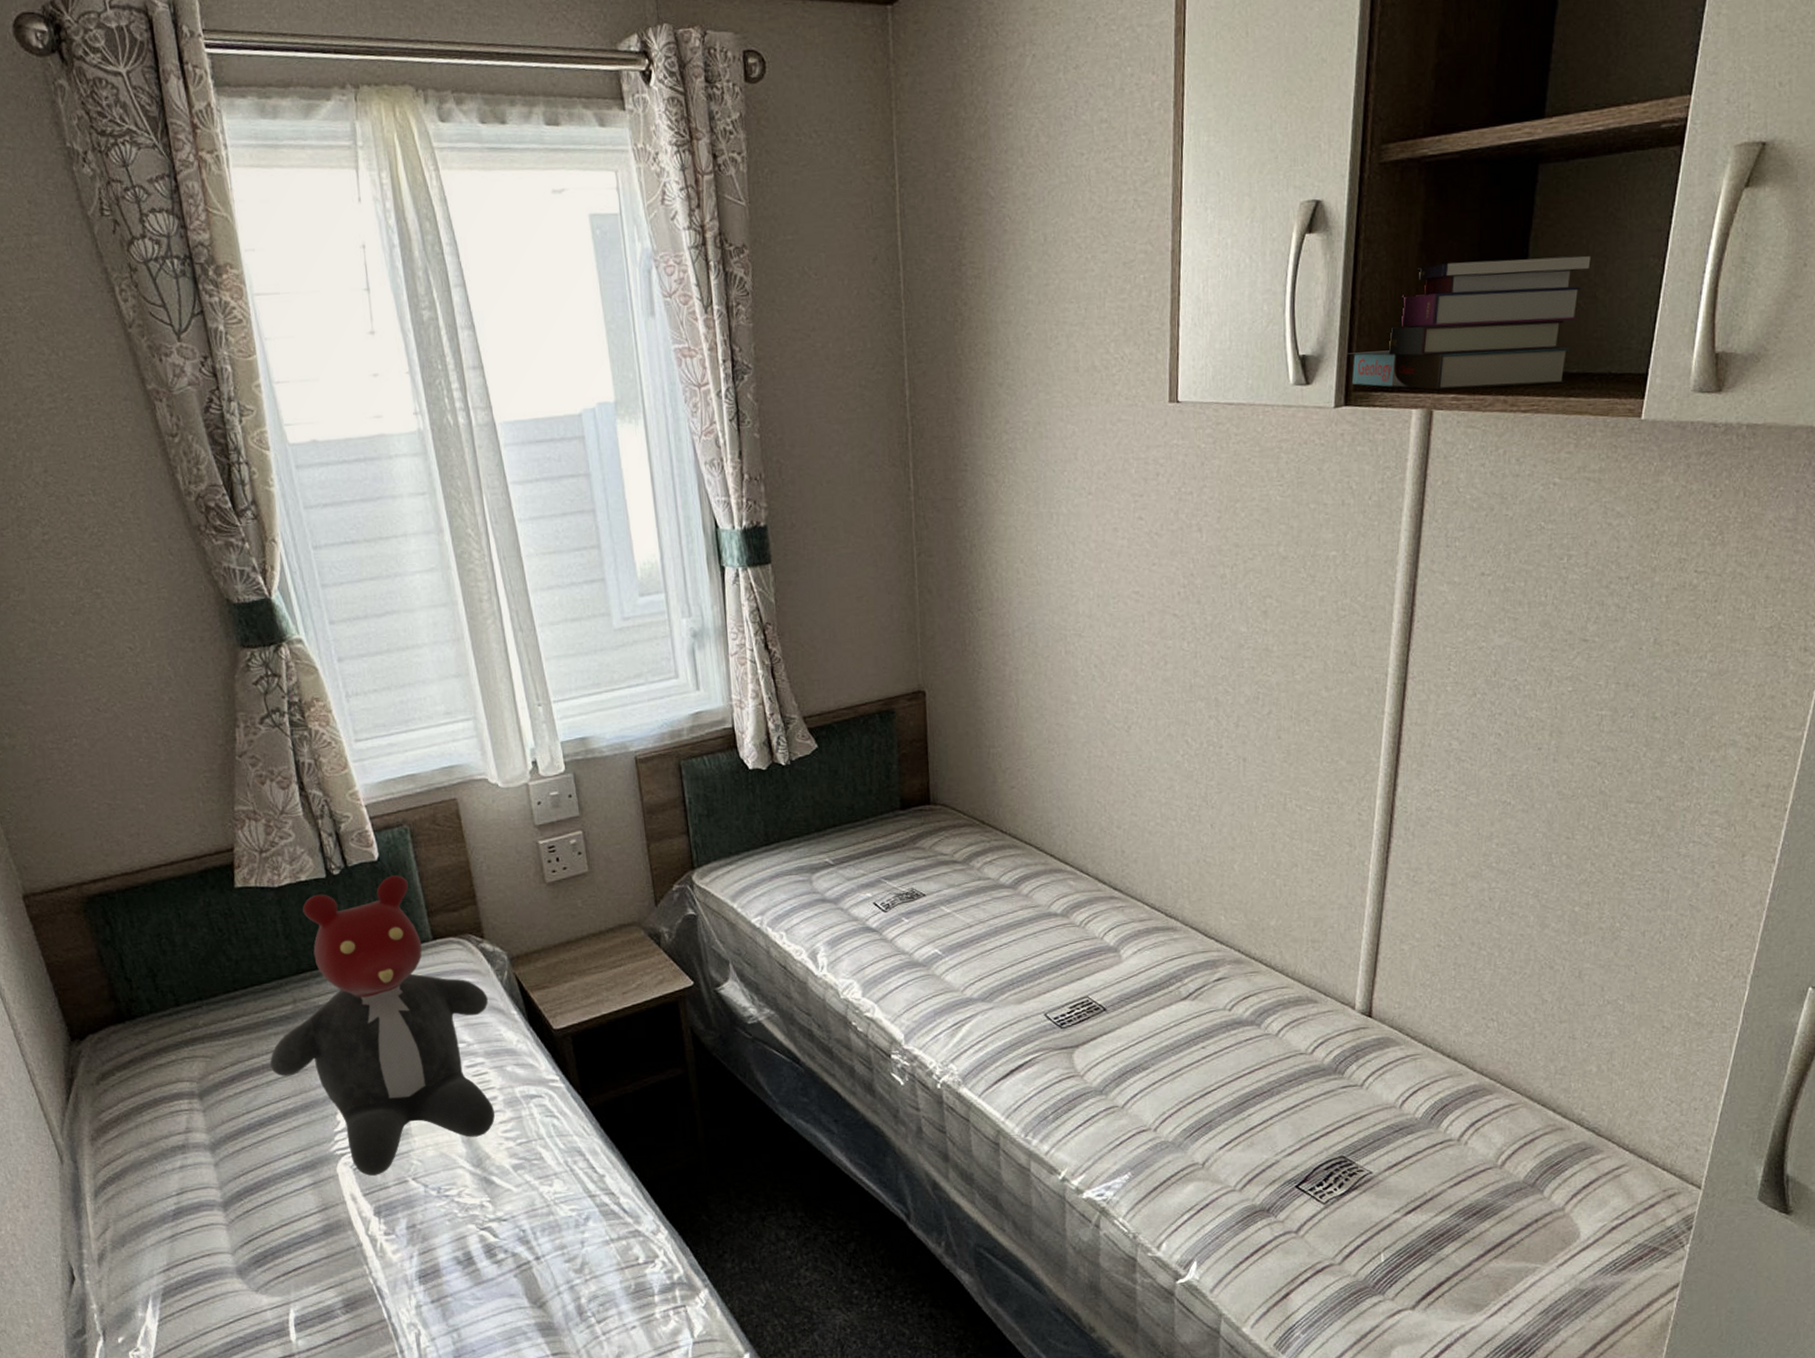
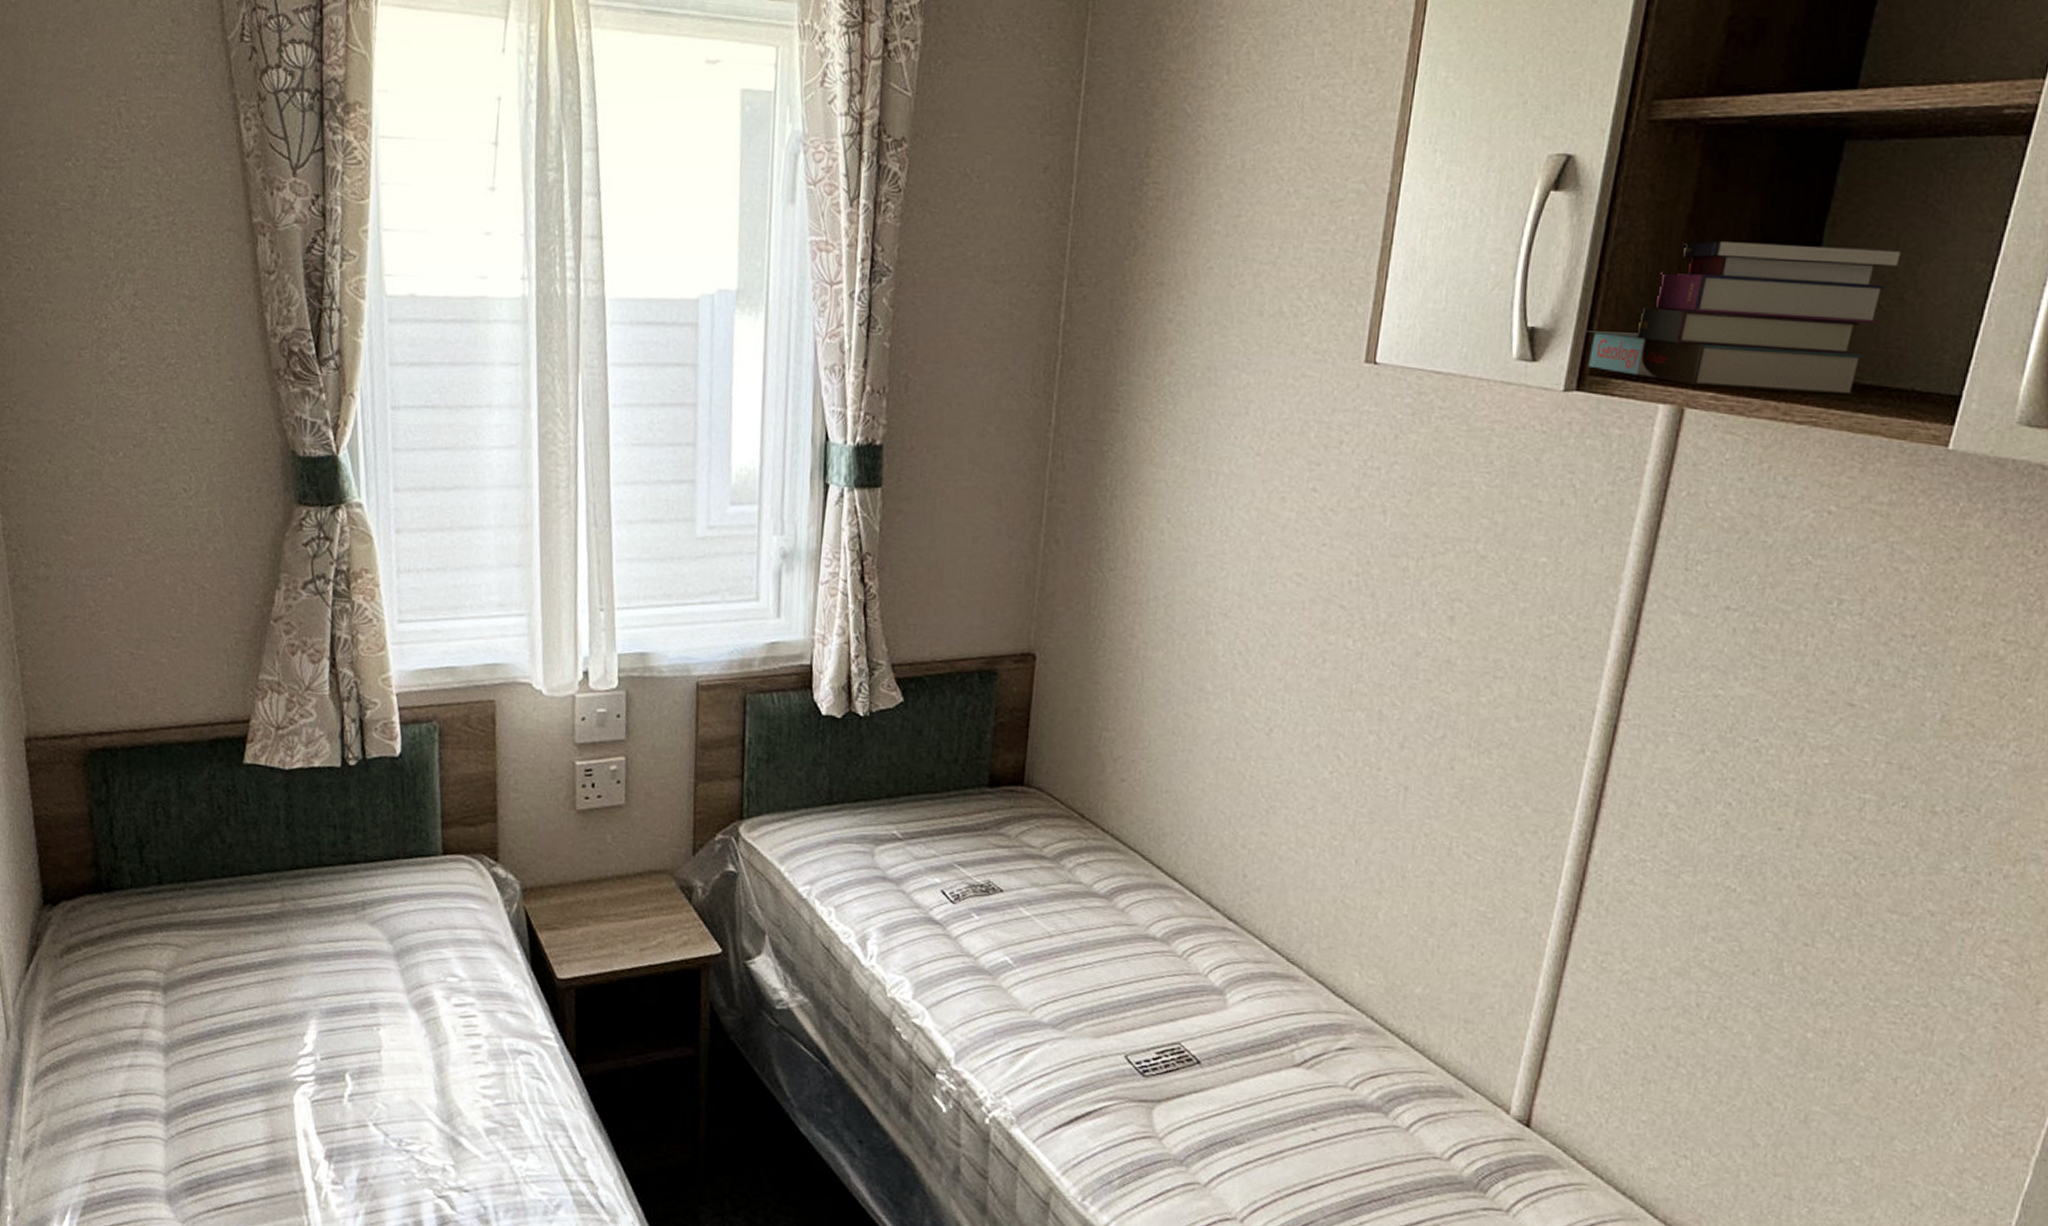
teddy bear: present [269,875,495,1176] -> none [243,775,491,1113]

